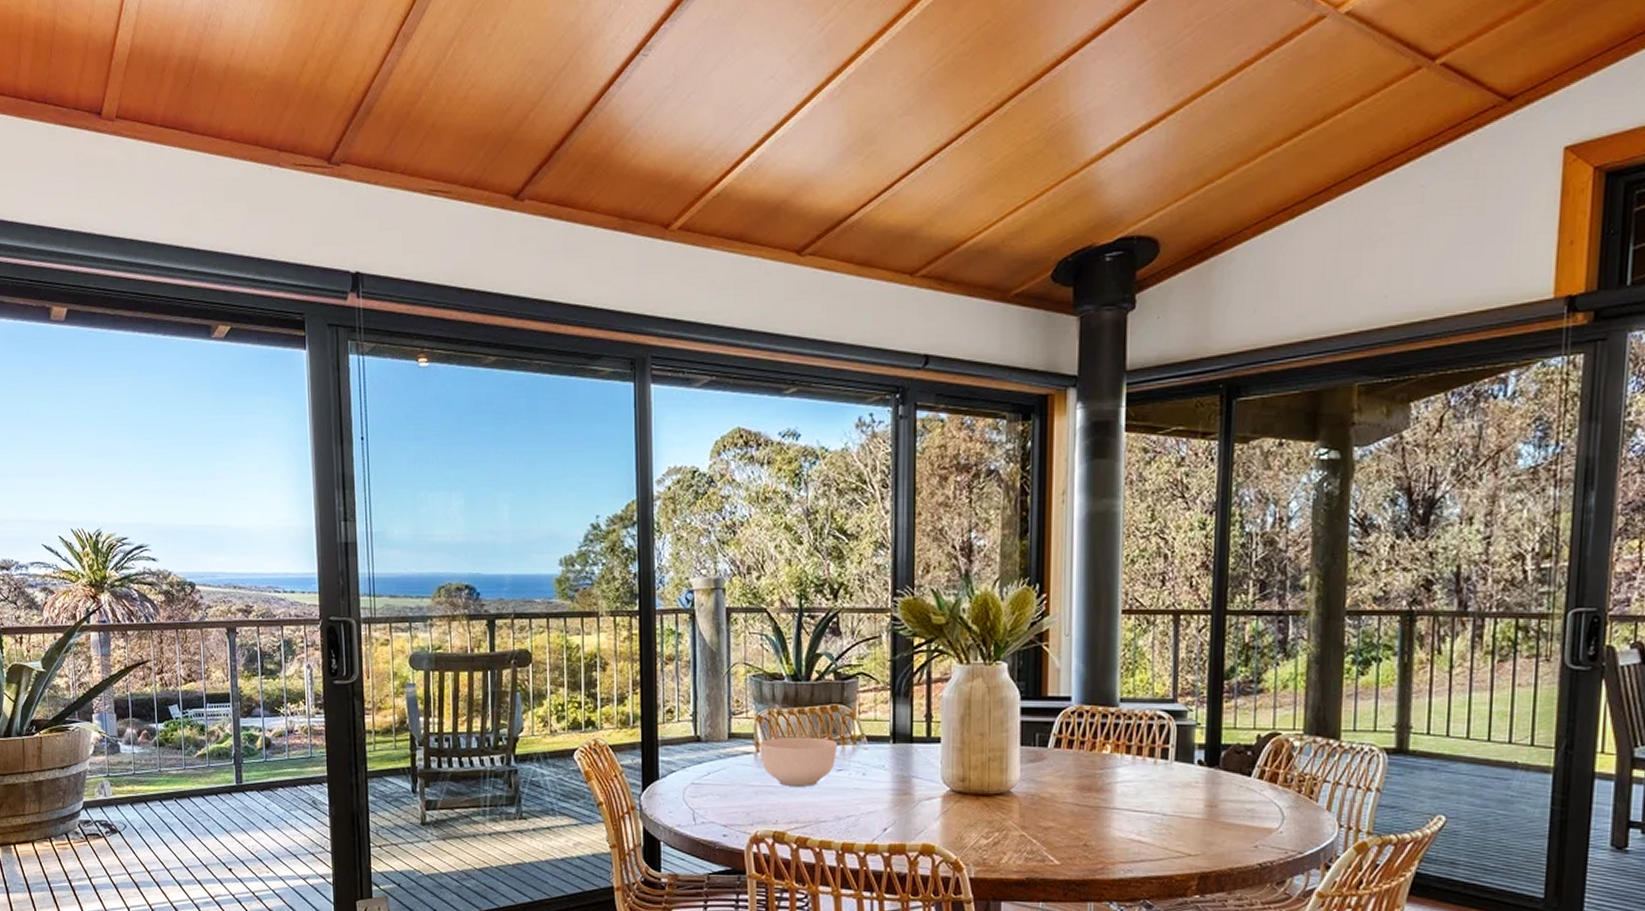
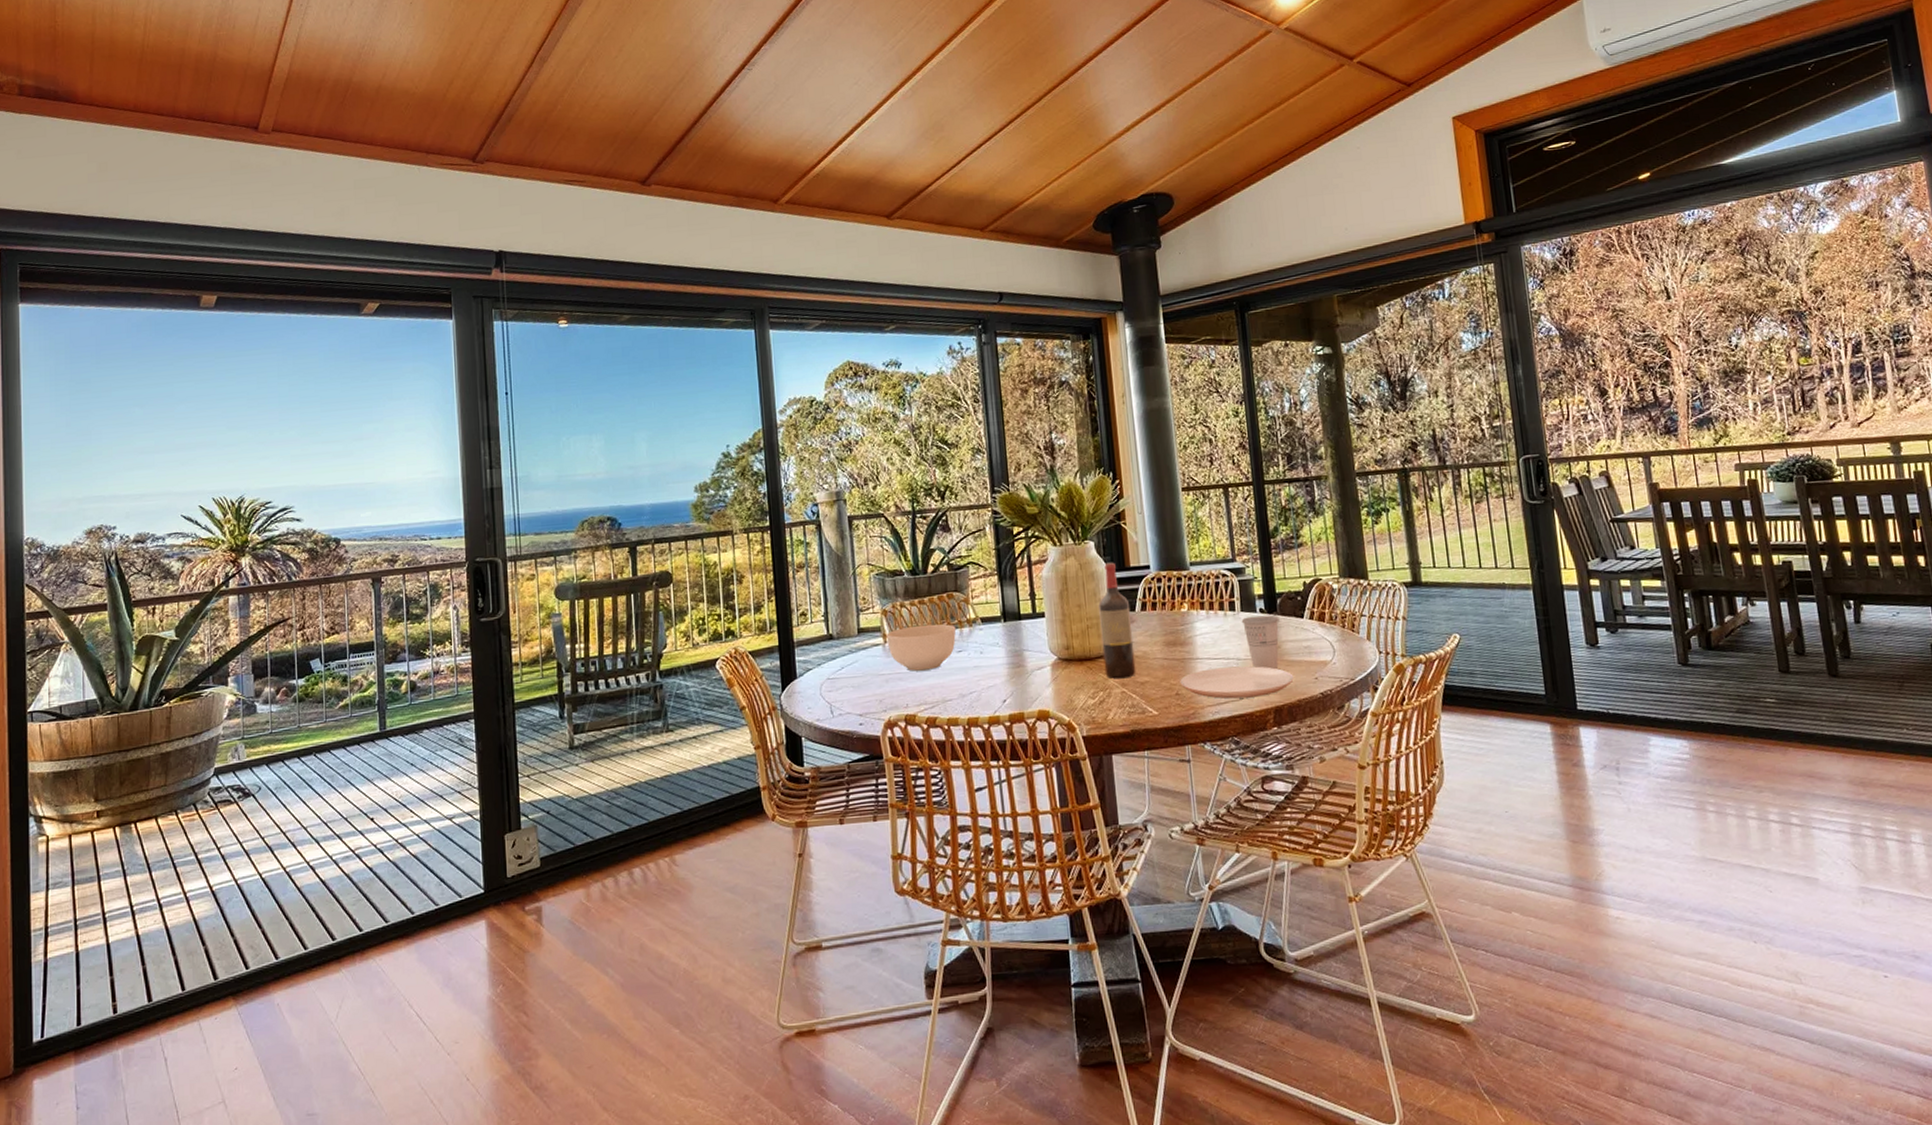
wine bottle: none [1003,688,1042,820] -> present [1098,562,1136,678]
plate: none [1090,821,1228,859] -> present [1180,665,1294,699]
cup: none [1173,768,1221,832] -> present [1241,615,1279,670]

